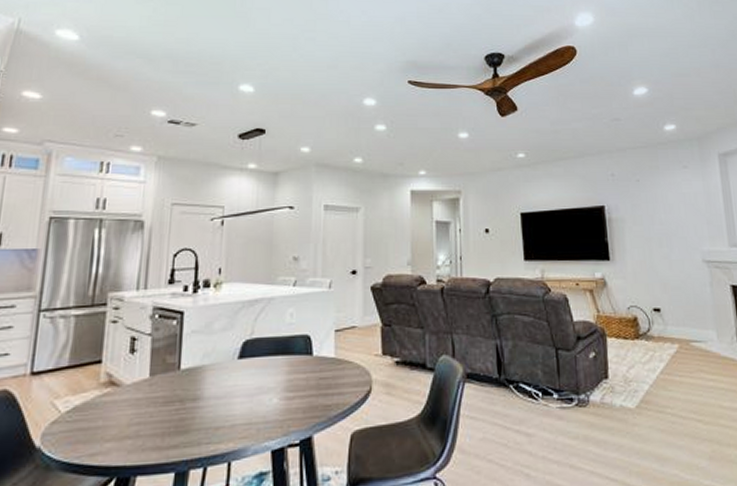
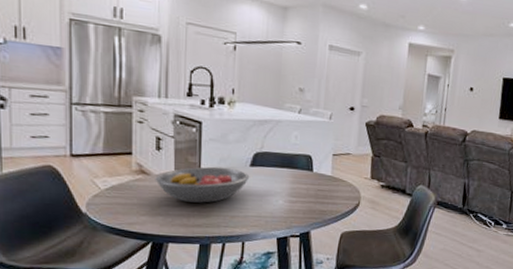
fruit bowl: none [125,365,238,416] -> present [155,167,250,203]

